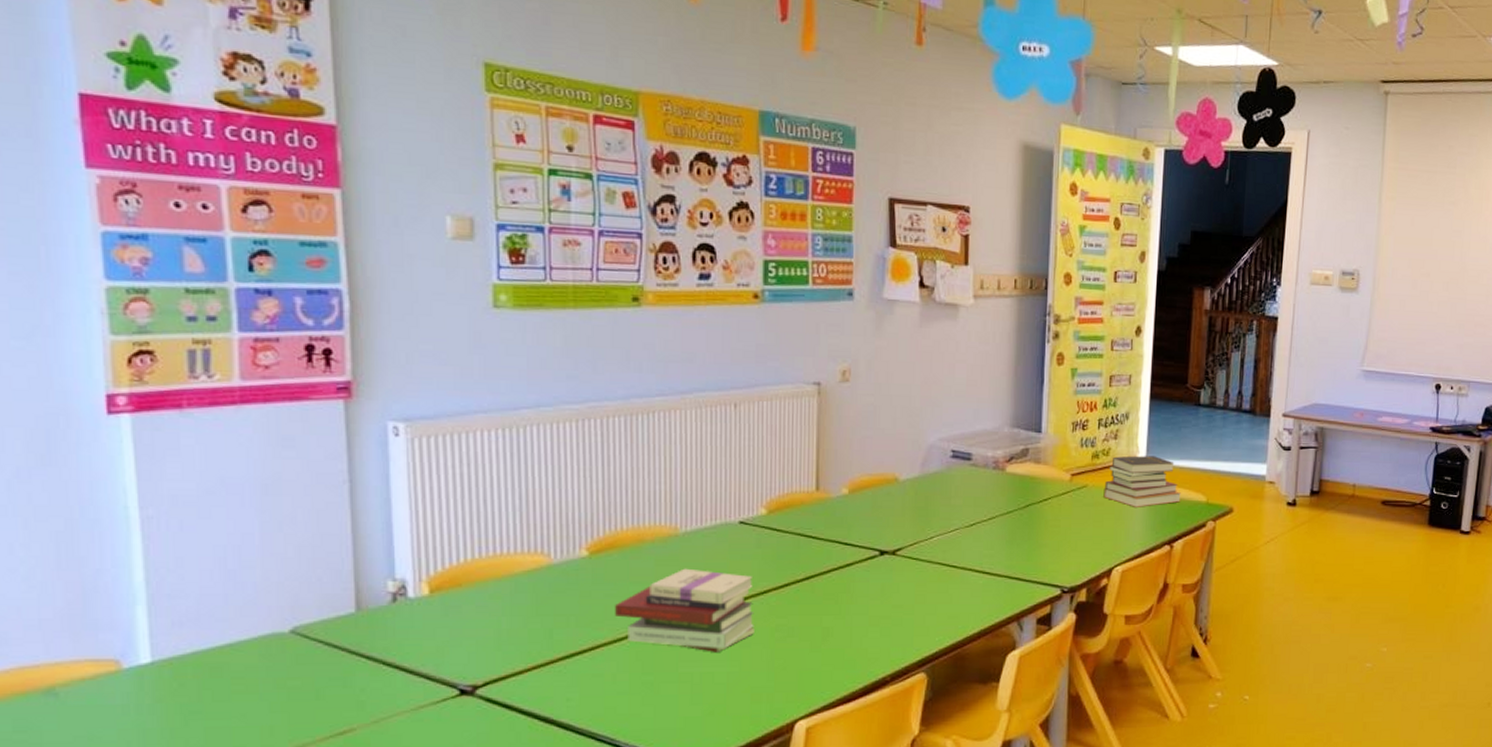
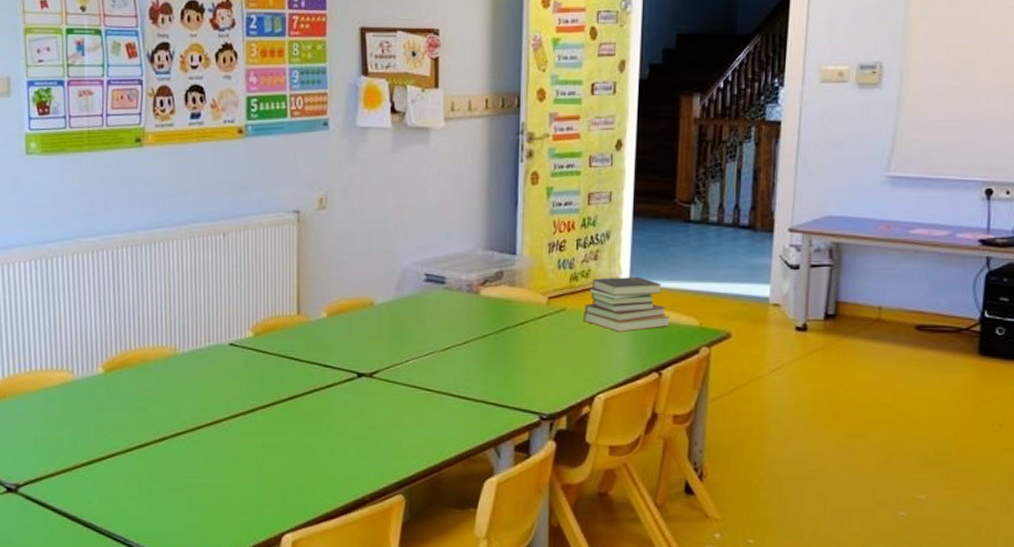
books: present [614,568,755,652] -> none [125,386,244,465]

